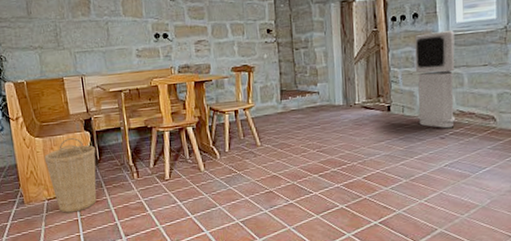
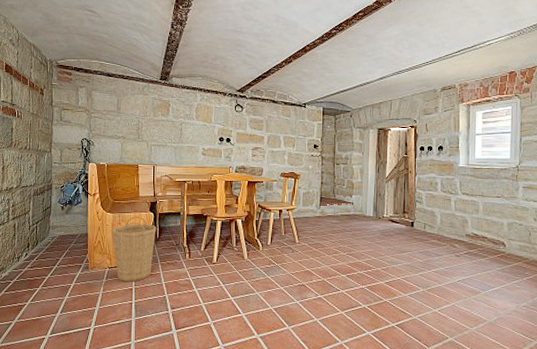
air purifier: present [415,30,456,129] -> none [436,164,473,248]

